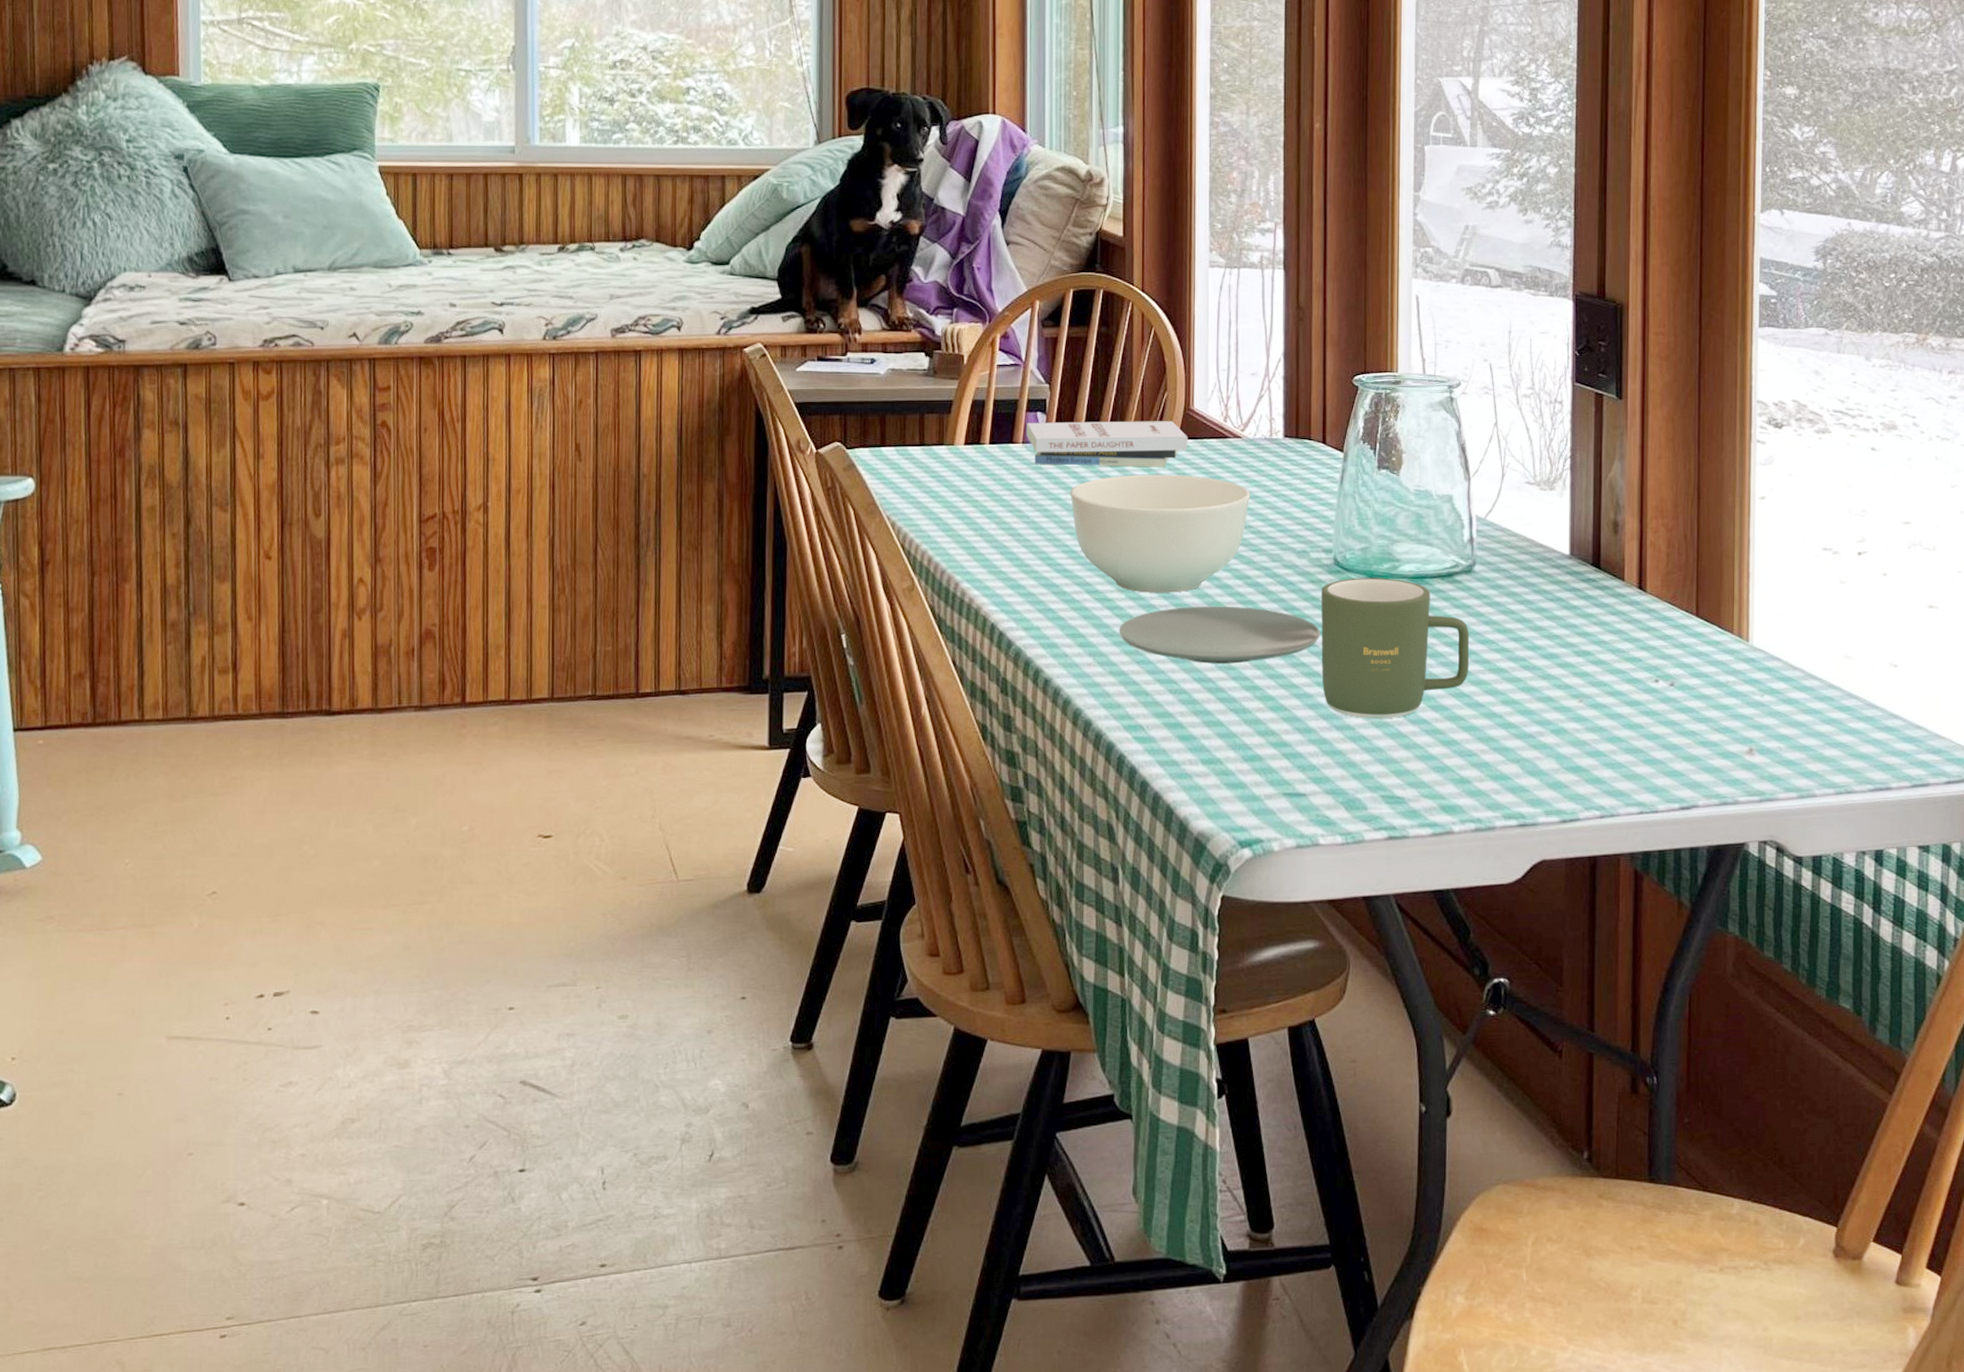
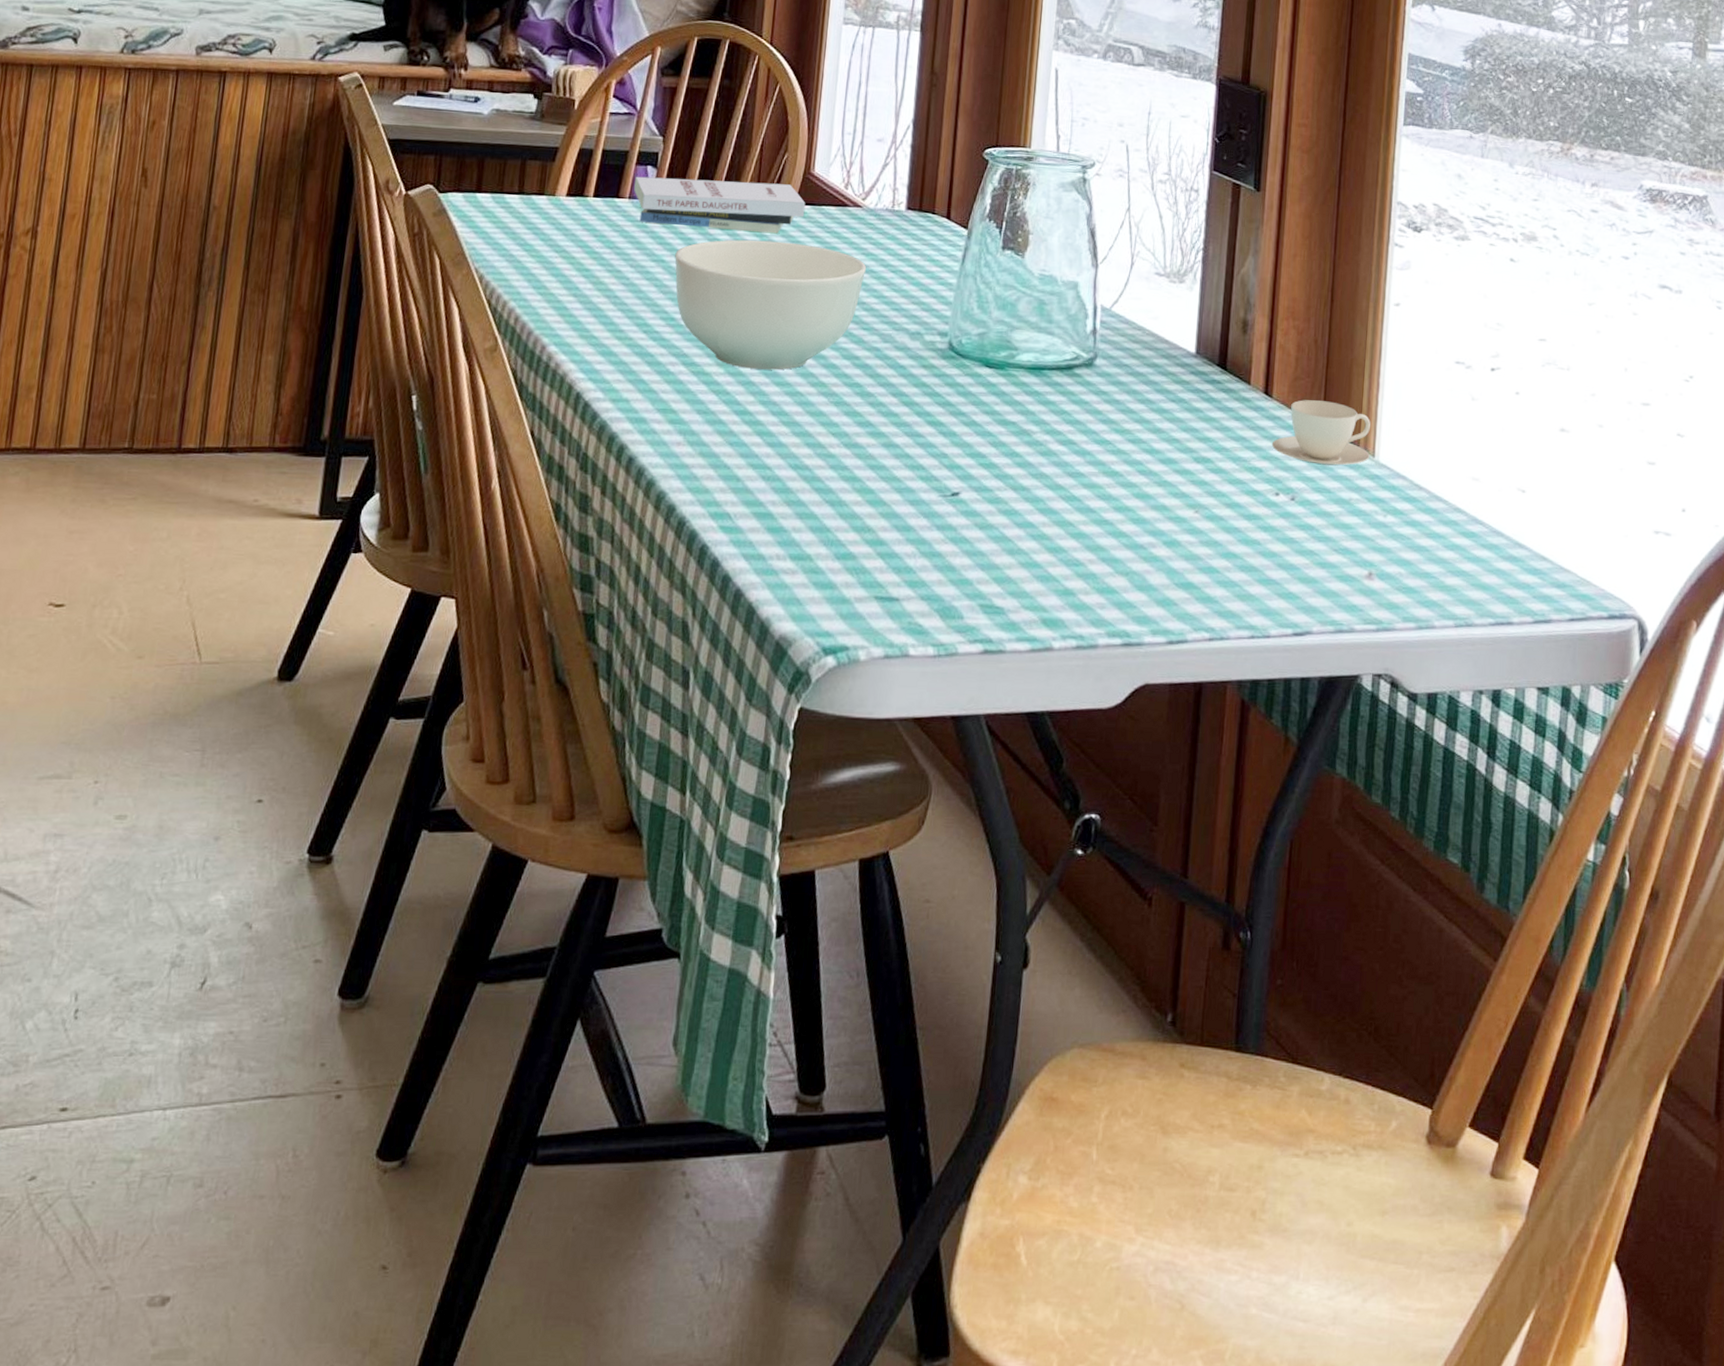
plate: present [1118,606,1321,664] -> none [713,386,929,451]
mug: present [1321,578,1470,718] -> none [926,365,1086,520]
teacup: none [1648,592,1745,652] -> present [1271,400,1370,466]

